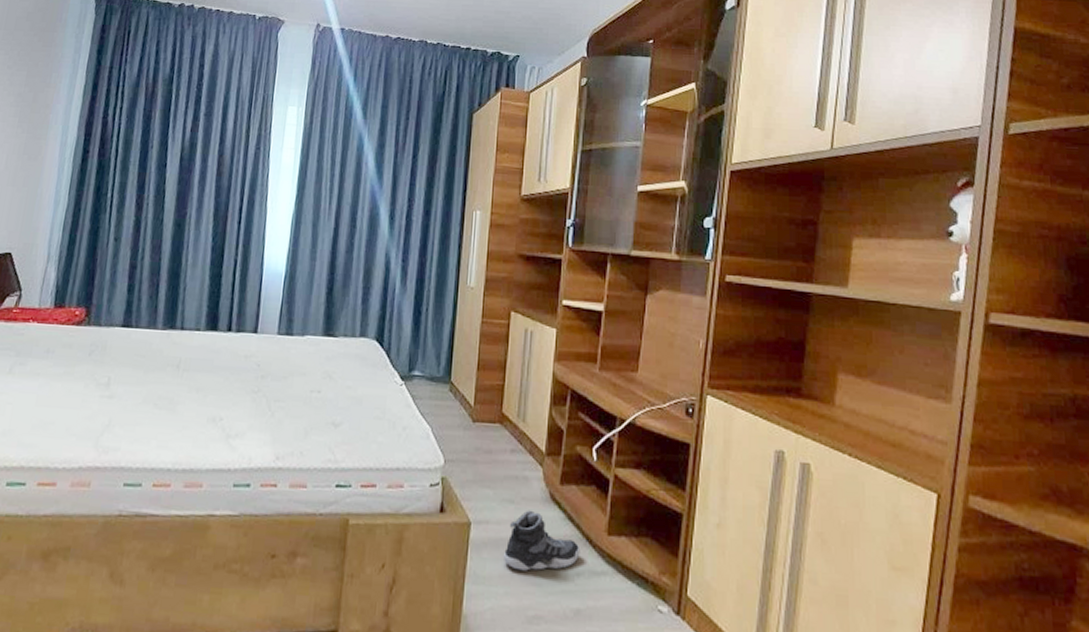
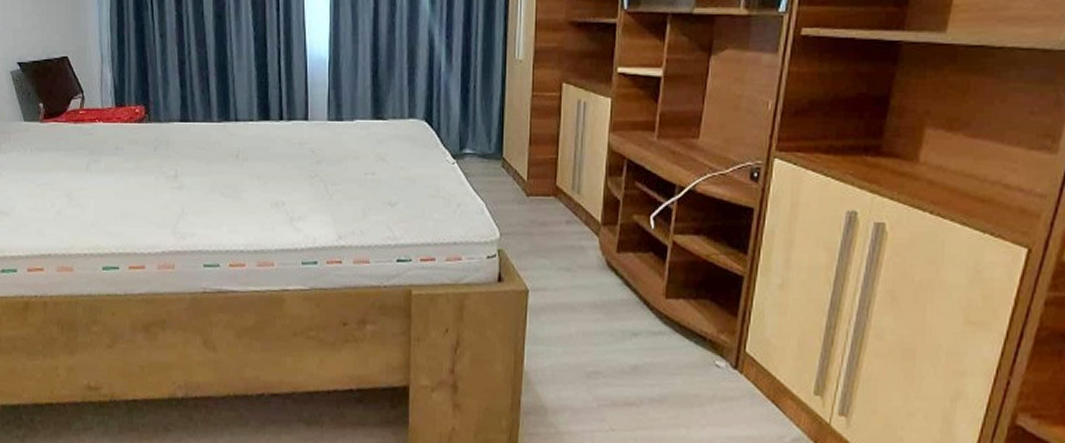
sneaker: present [502,510,580,571] -> none [560,277,638,332]

